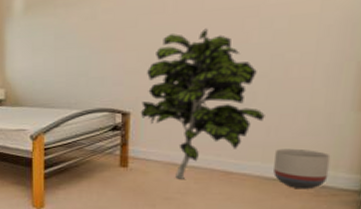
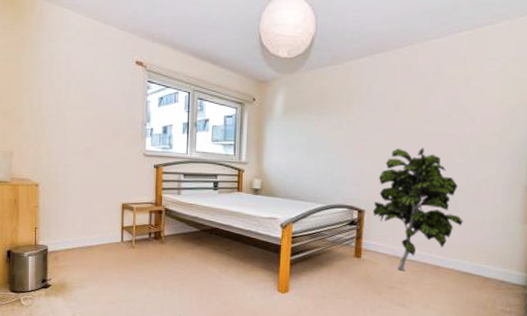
planter: present [273,148,331,190] -> none [469,249,507,283]

